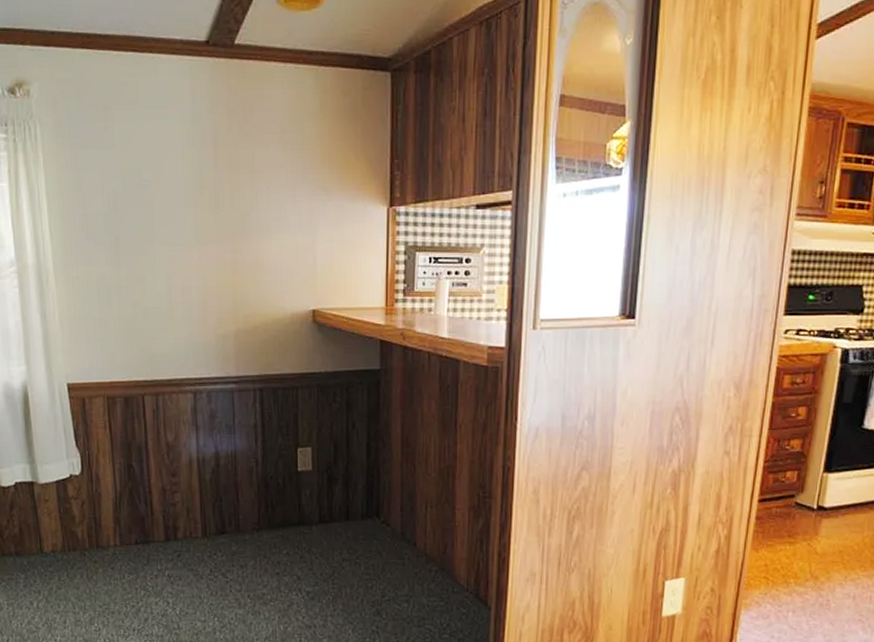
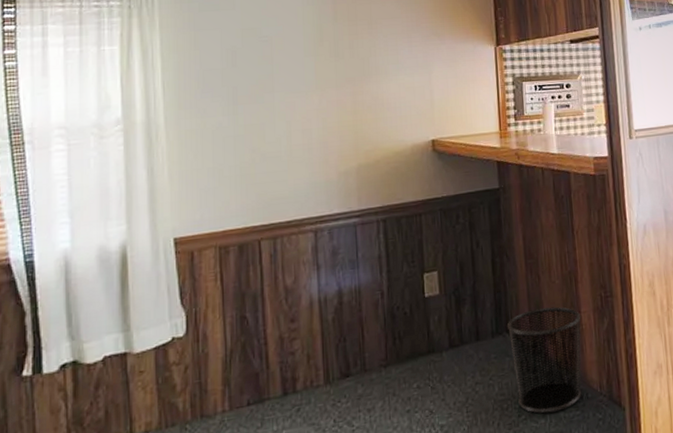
waste bin: none [377,499,455,599] -> present [506,306,582,414]

